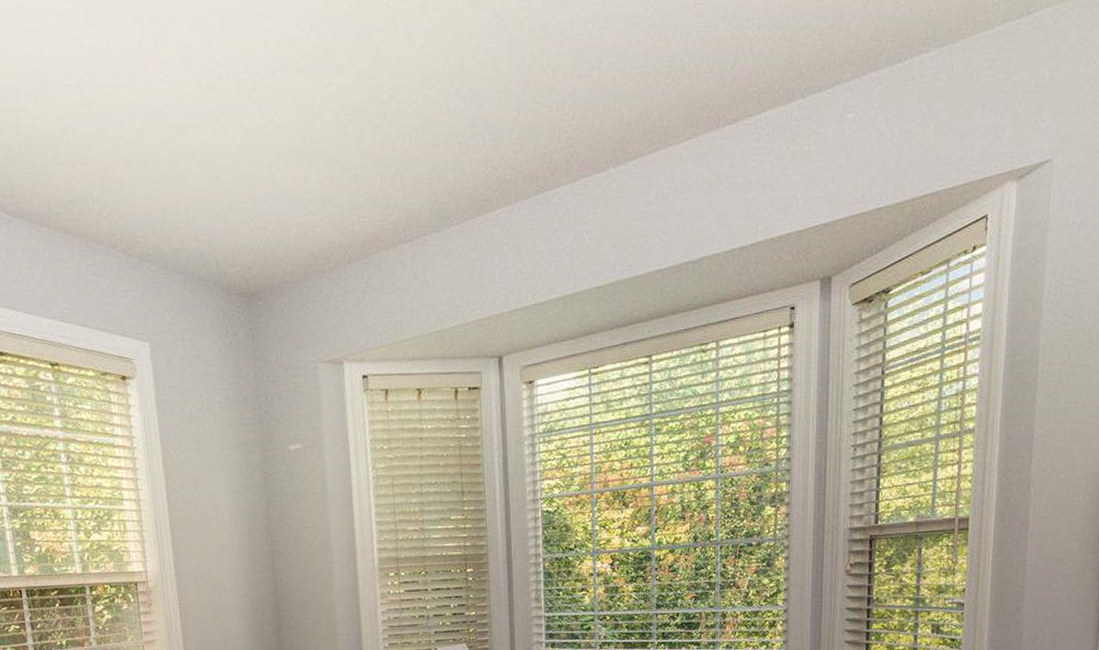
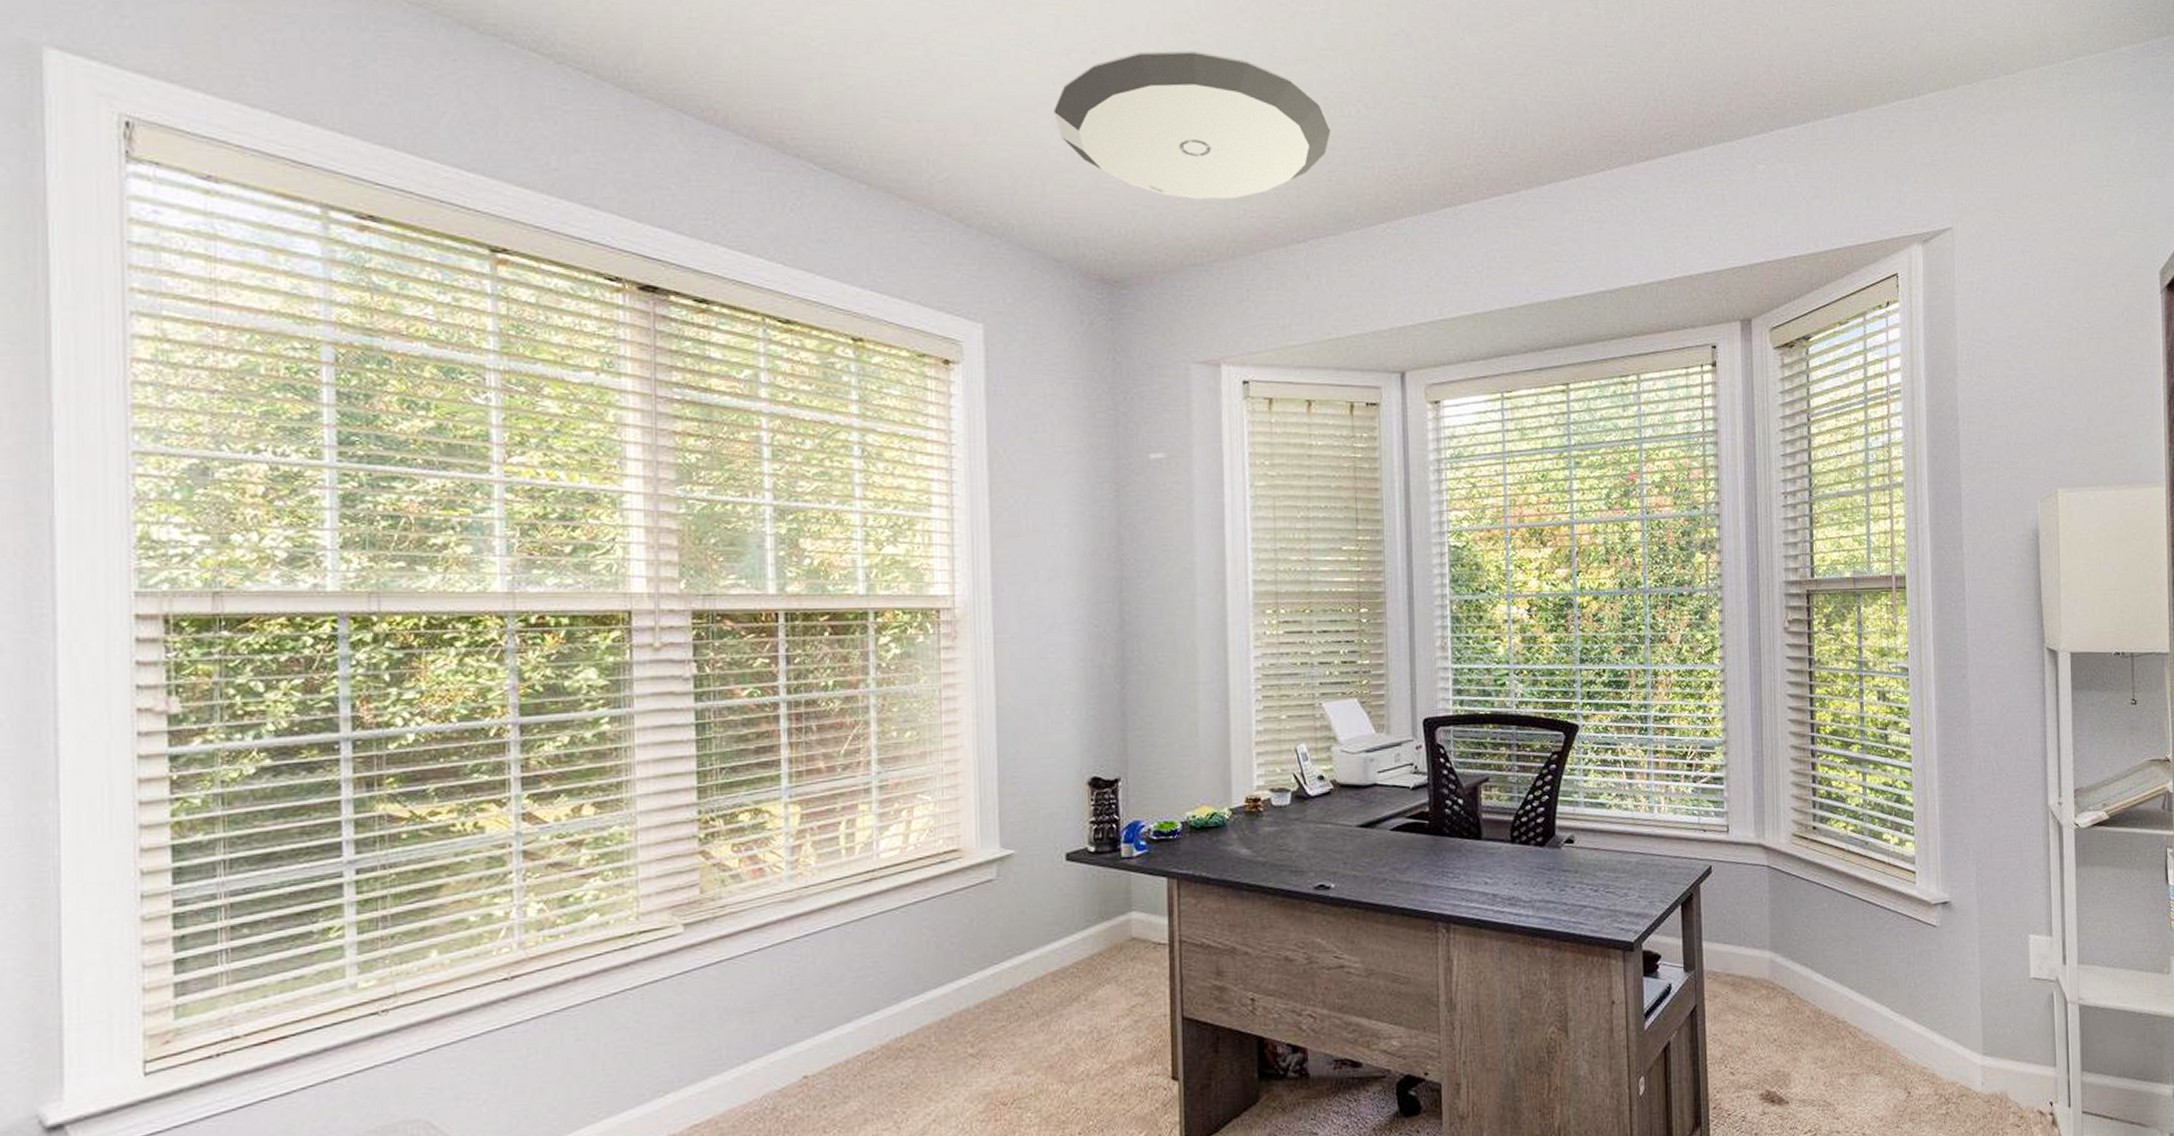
ceiling light fixture: none [190,64,432,211] -> present [1054,50,1331,200]

